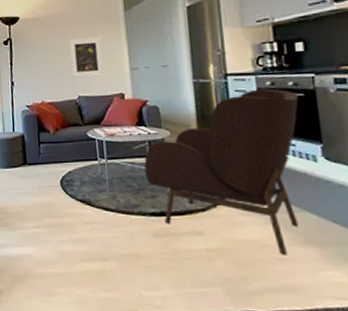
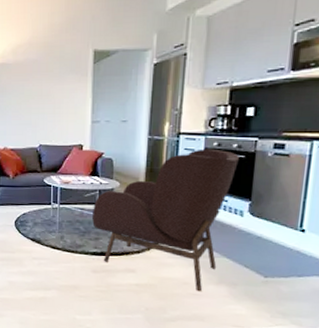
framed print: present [69,37,105,78] -> none [36,87,68,127]

